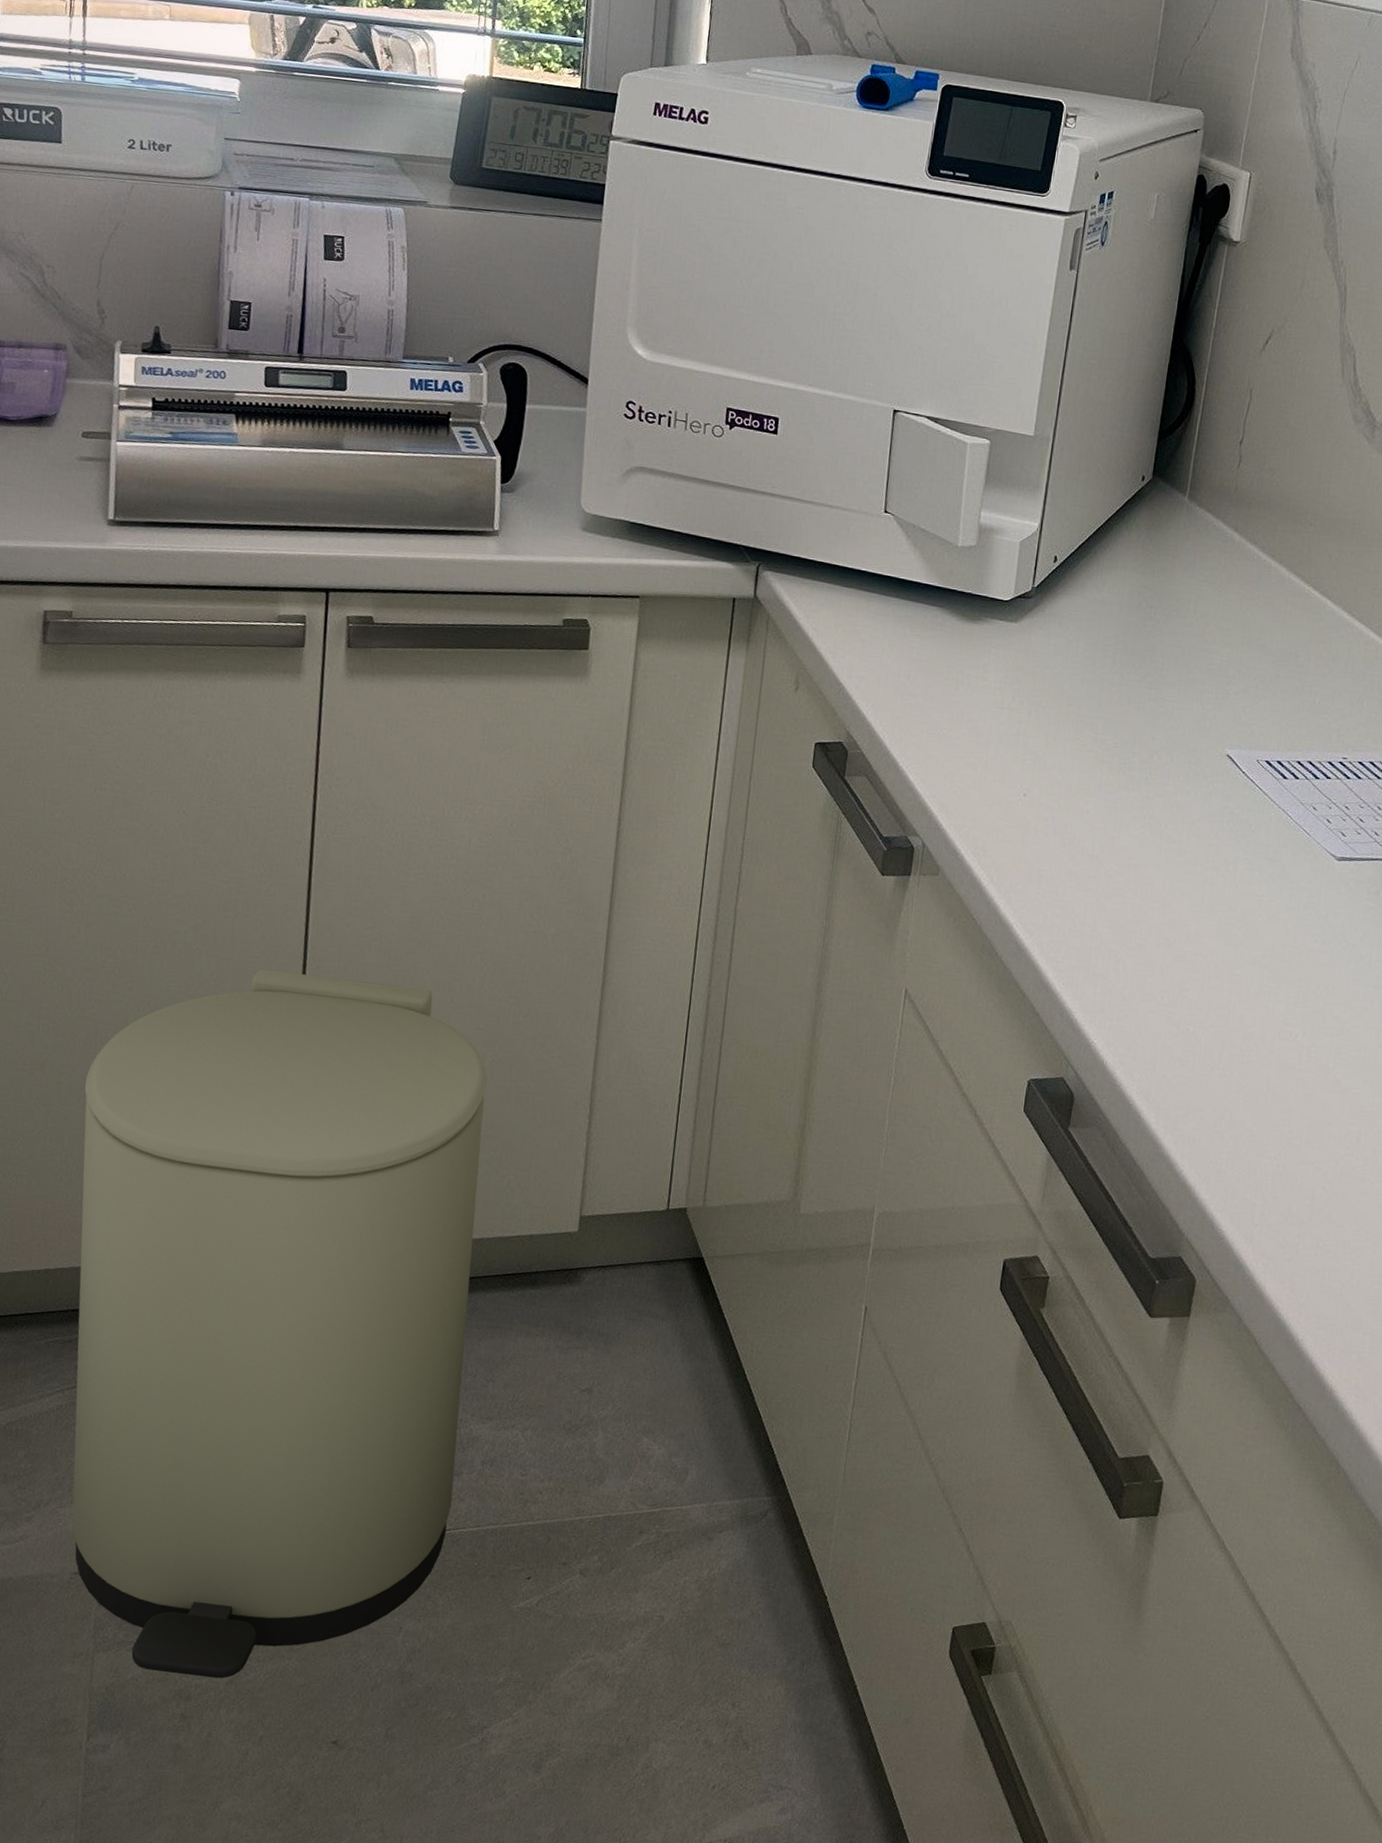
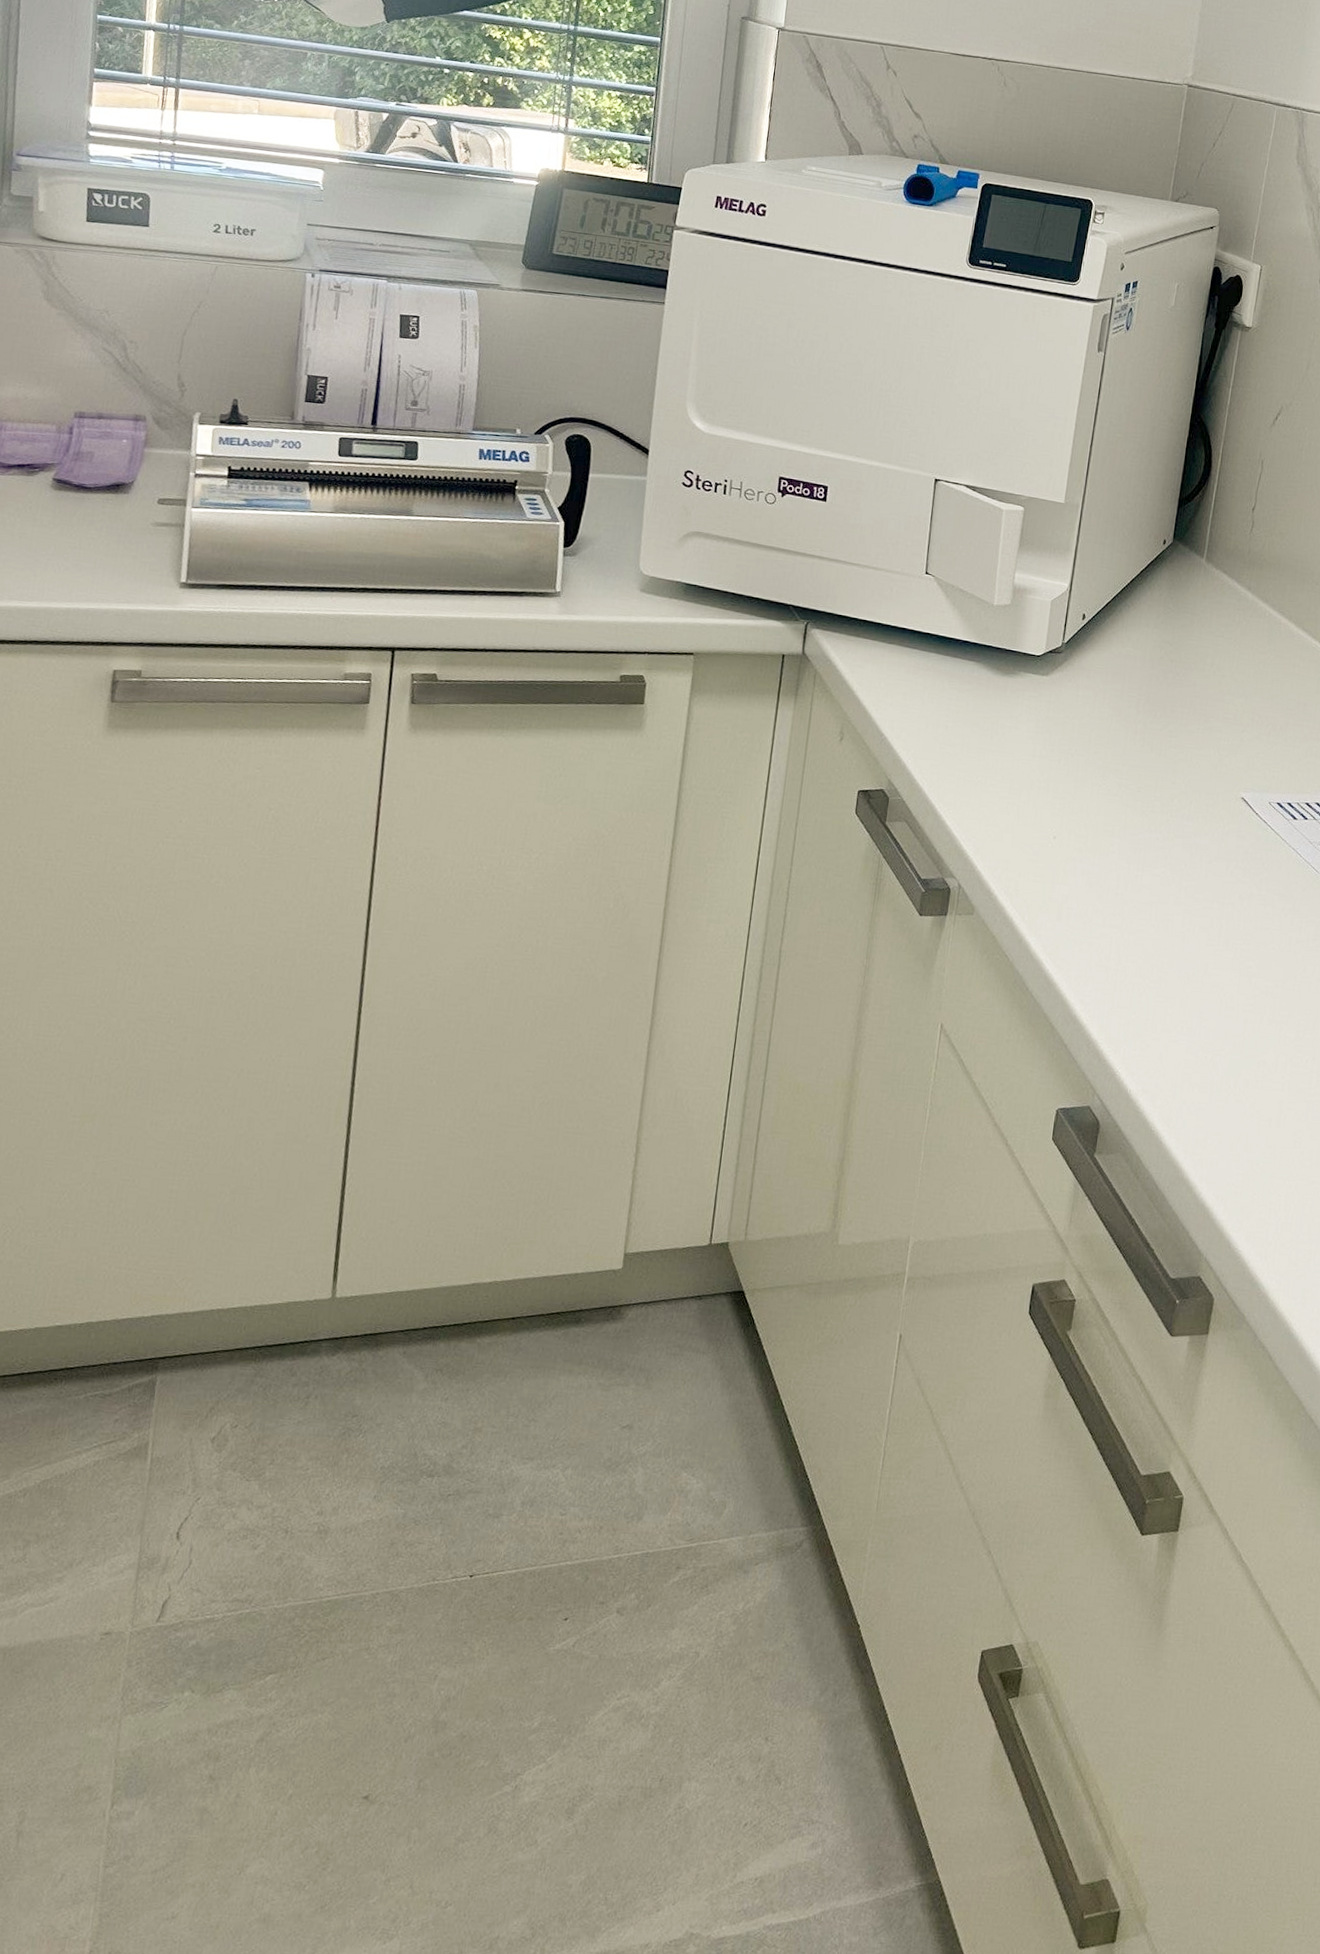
pedal bin: present [72,969,487,1679] -> none [104,1017,537,1737]

